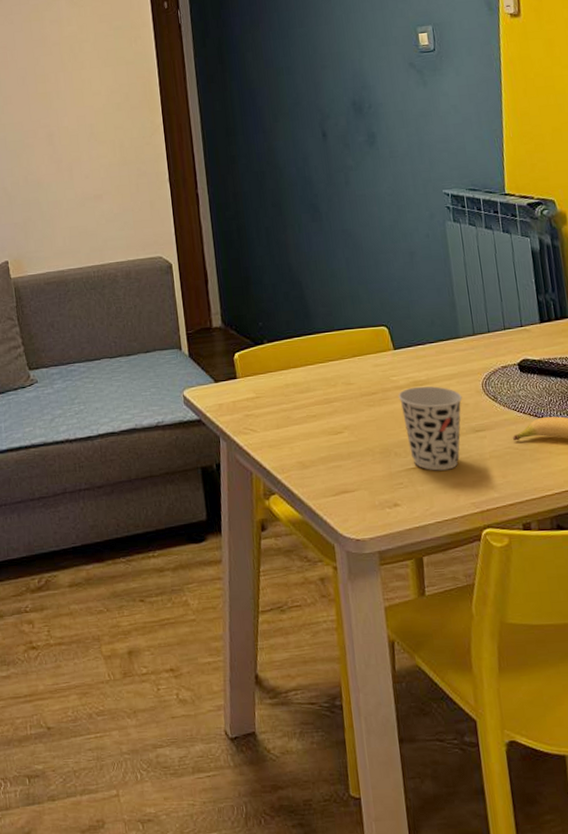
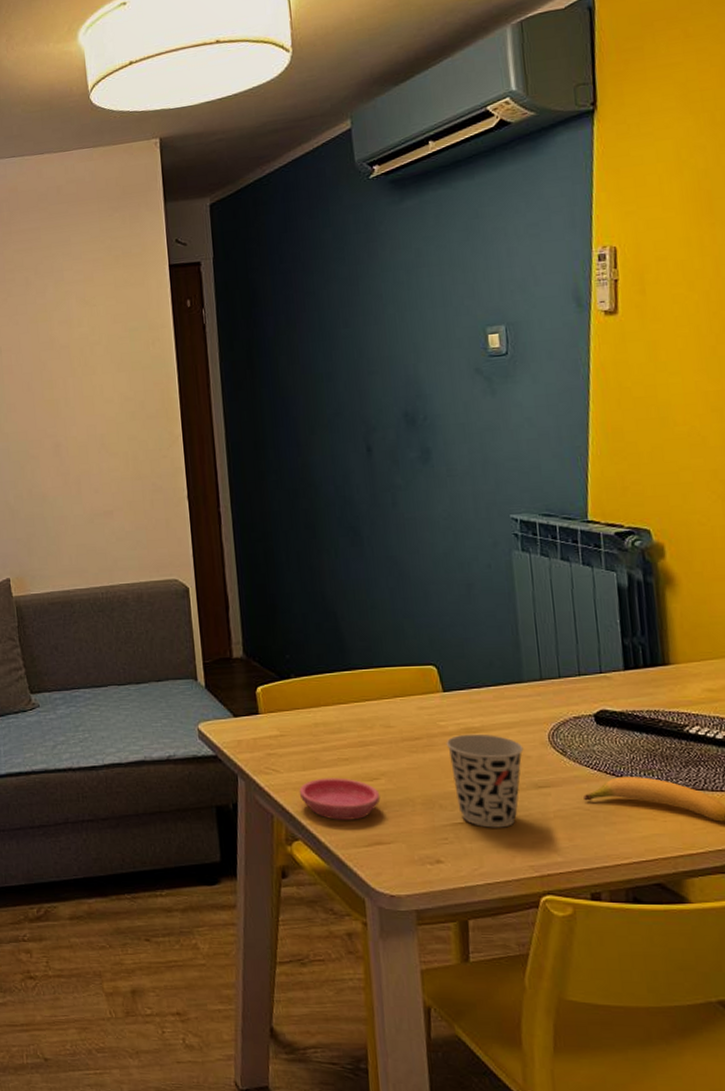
saucer: none [274,433,345,473] -> present [299,778,381,820]

